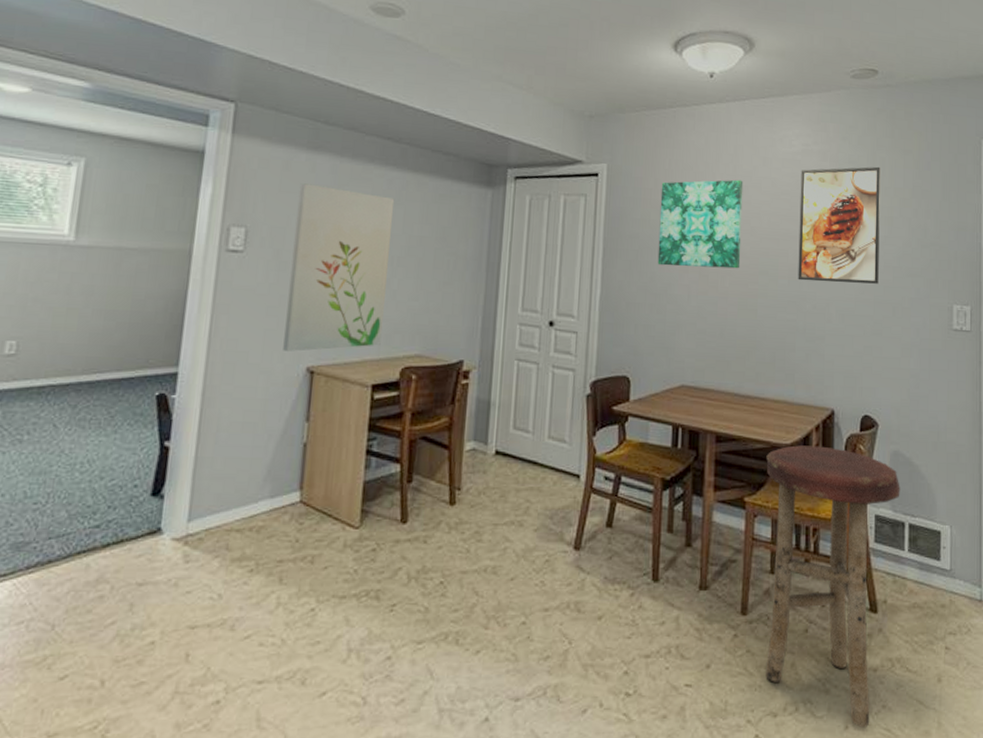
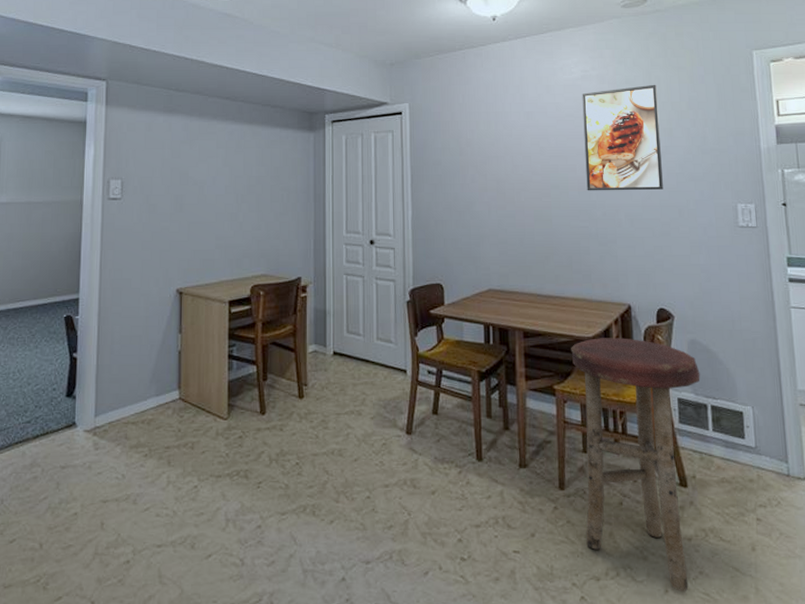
wall art: present [283,183,395,352] -> none [157,140,236,277]
wall art: present [657,179,744,269] -> none [457,107,533,187]

